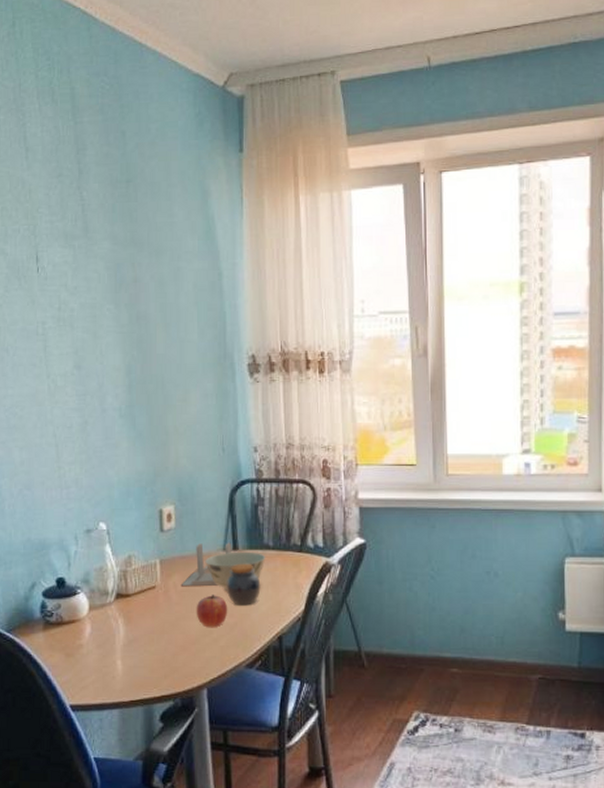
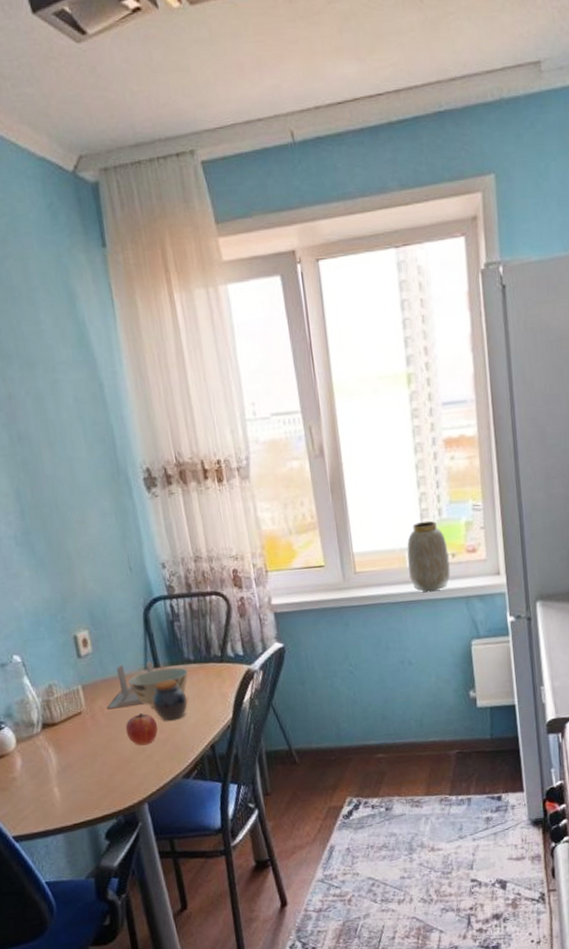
vase: none [504,429,548,501] -> present [407,520,450,592]

